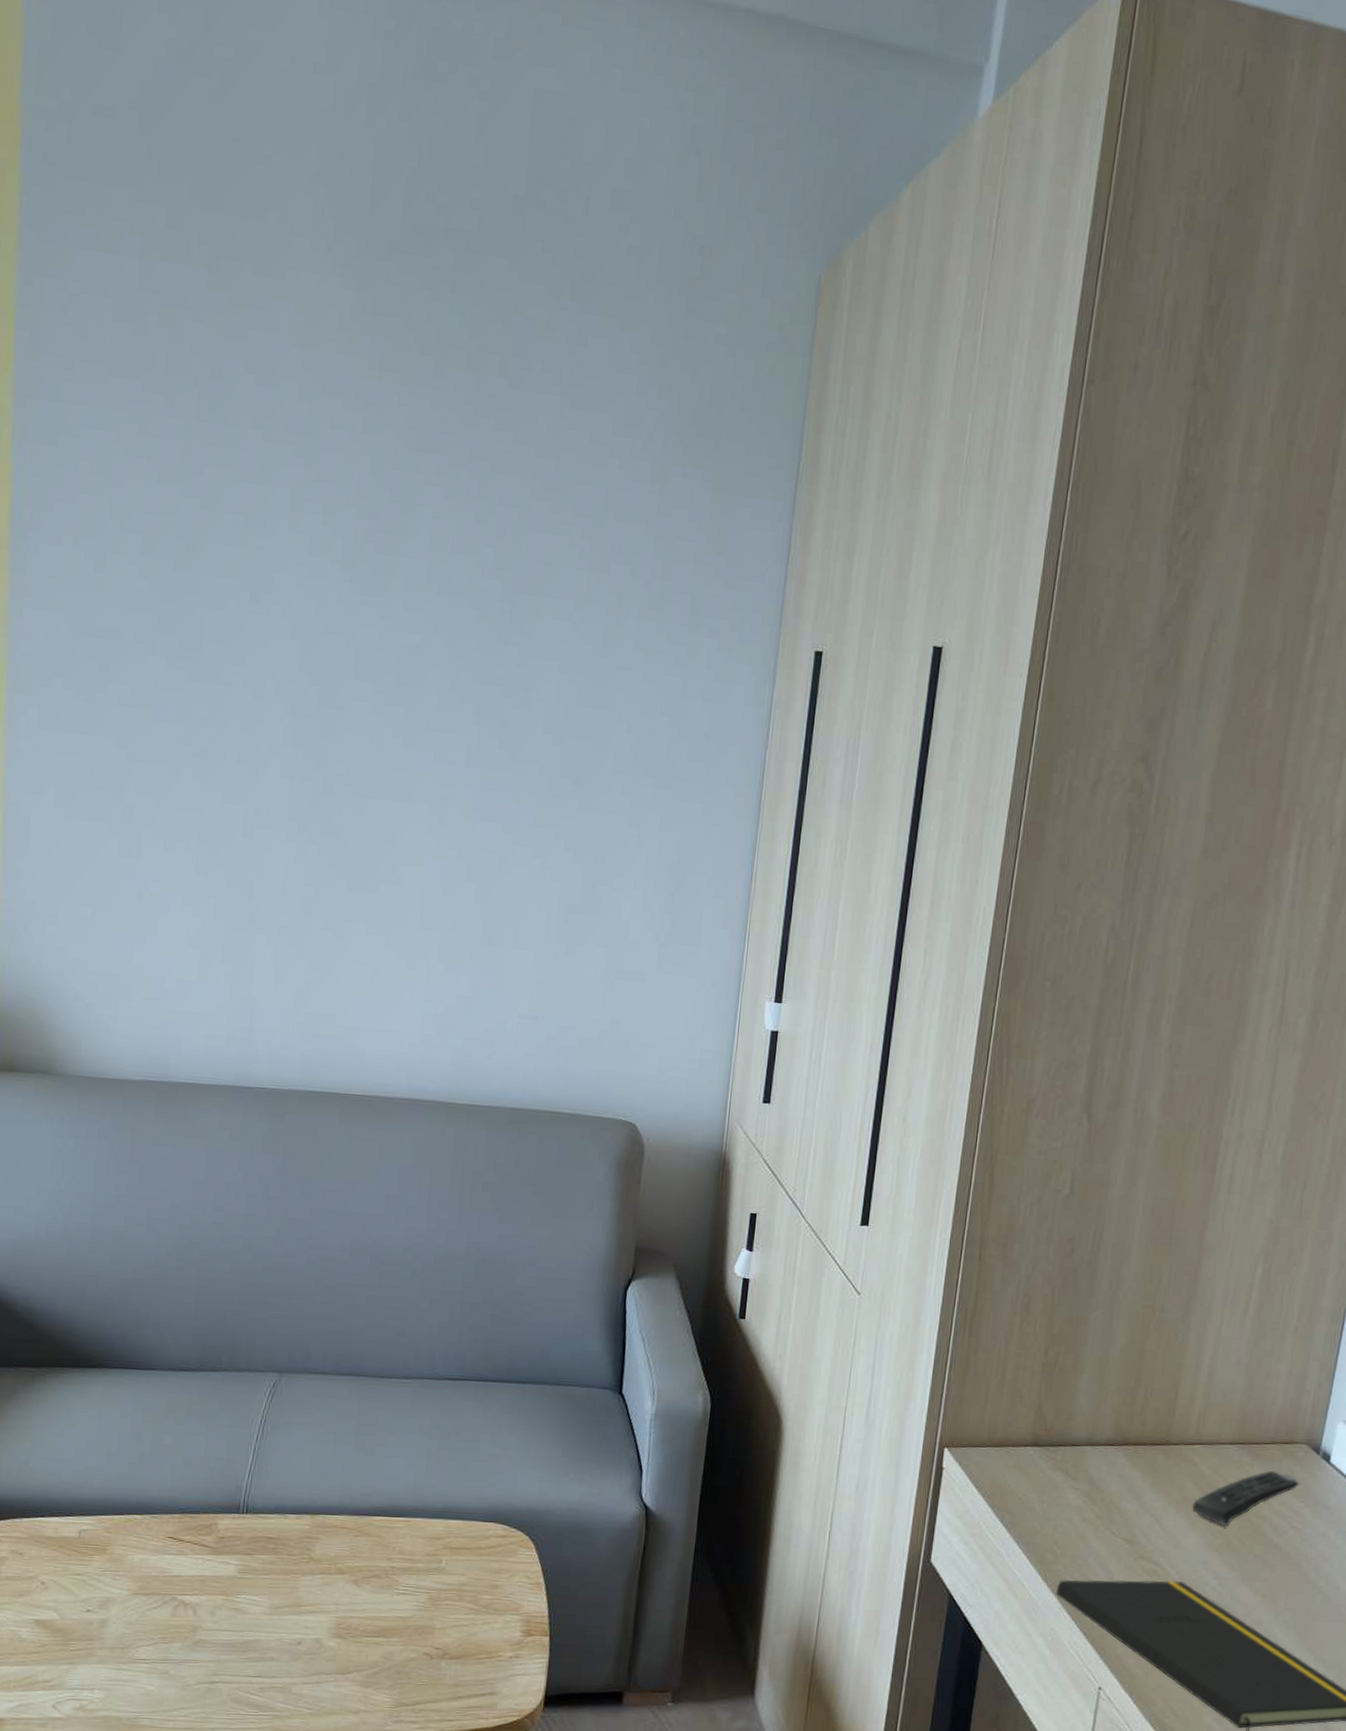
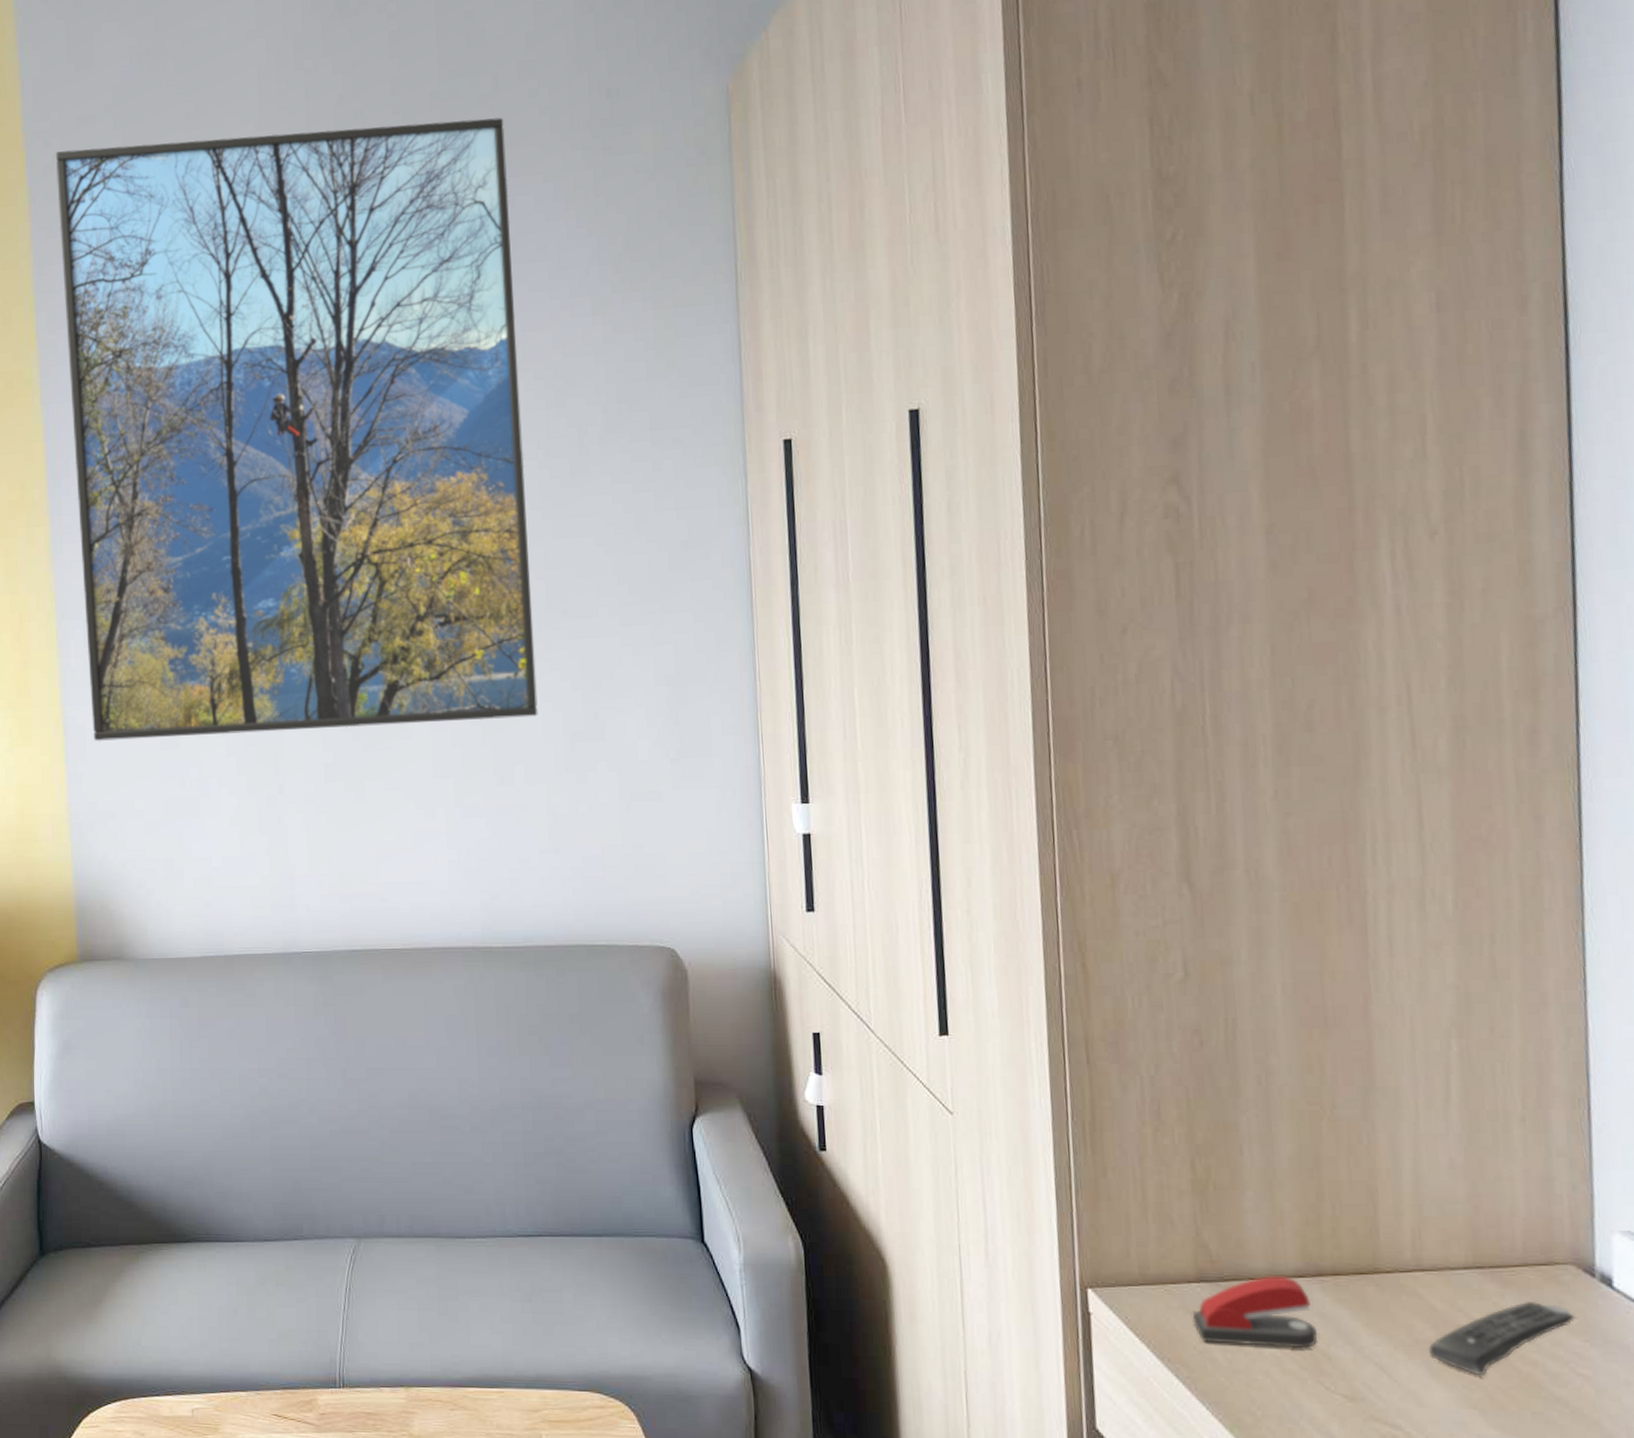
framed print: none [39,140,589,883] -> present [55,117,538,742]
stapler: none [1022,1443,1114,1502] -> present [1192,1276,1317,1349]

